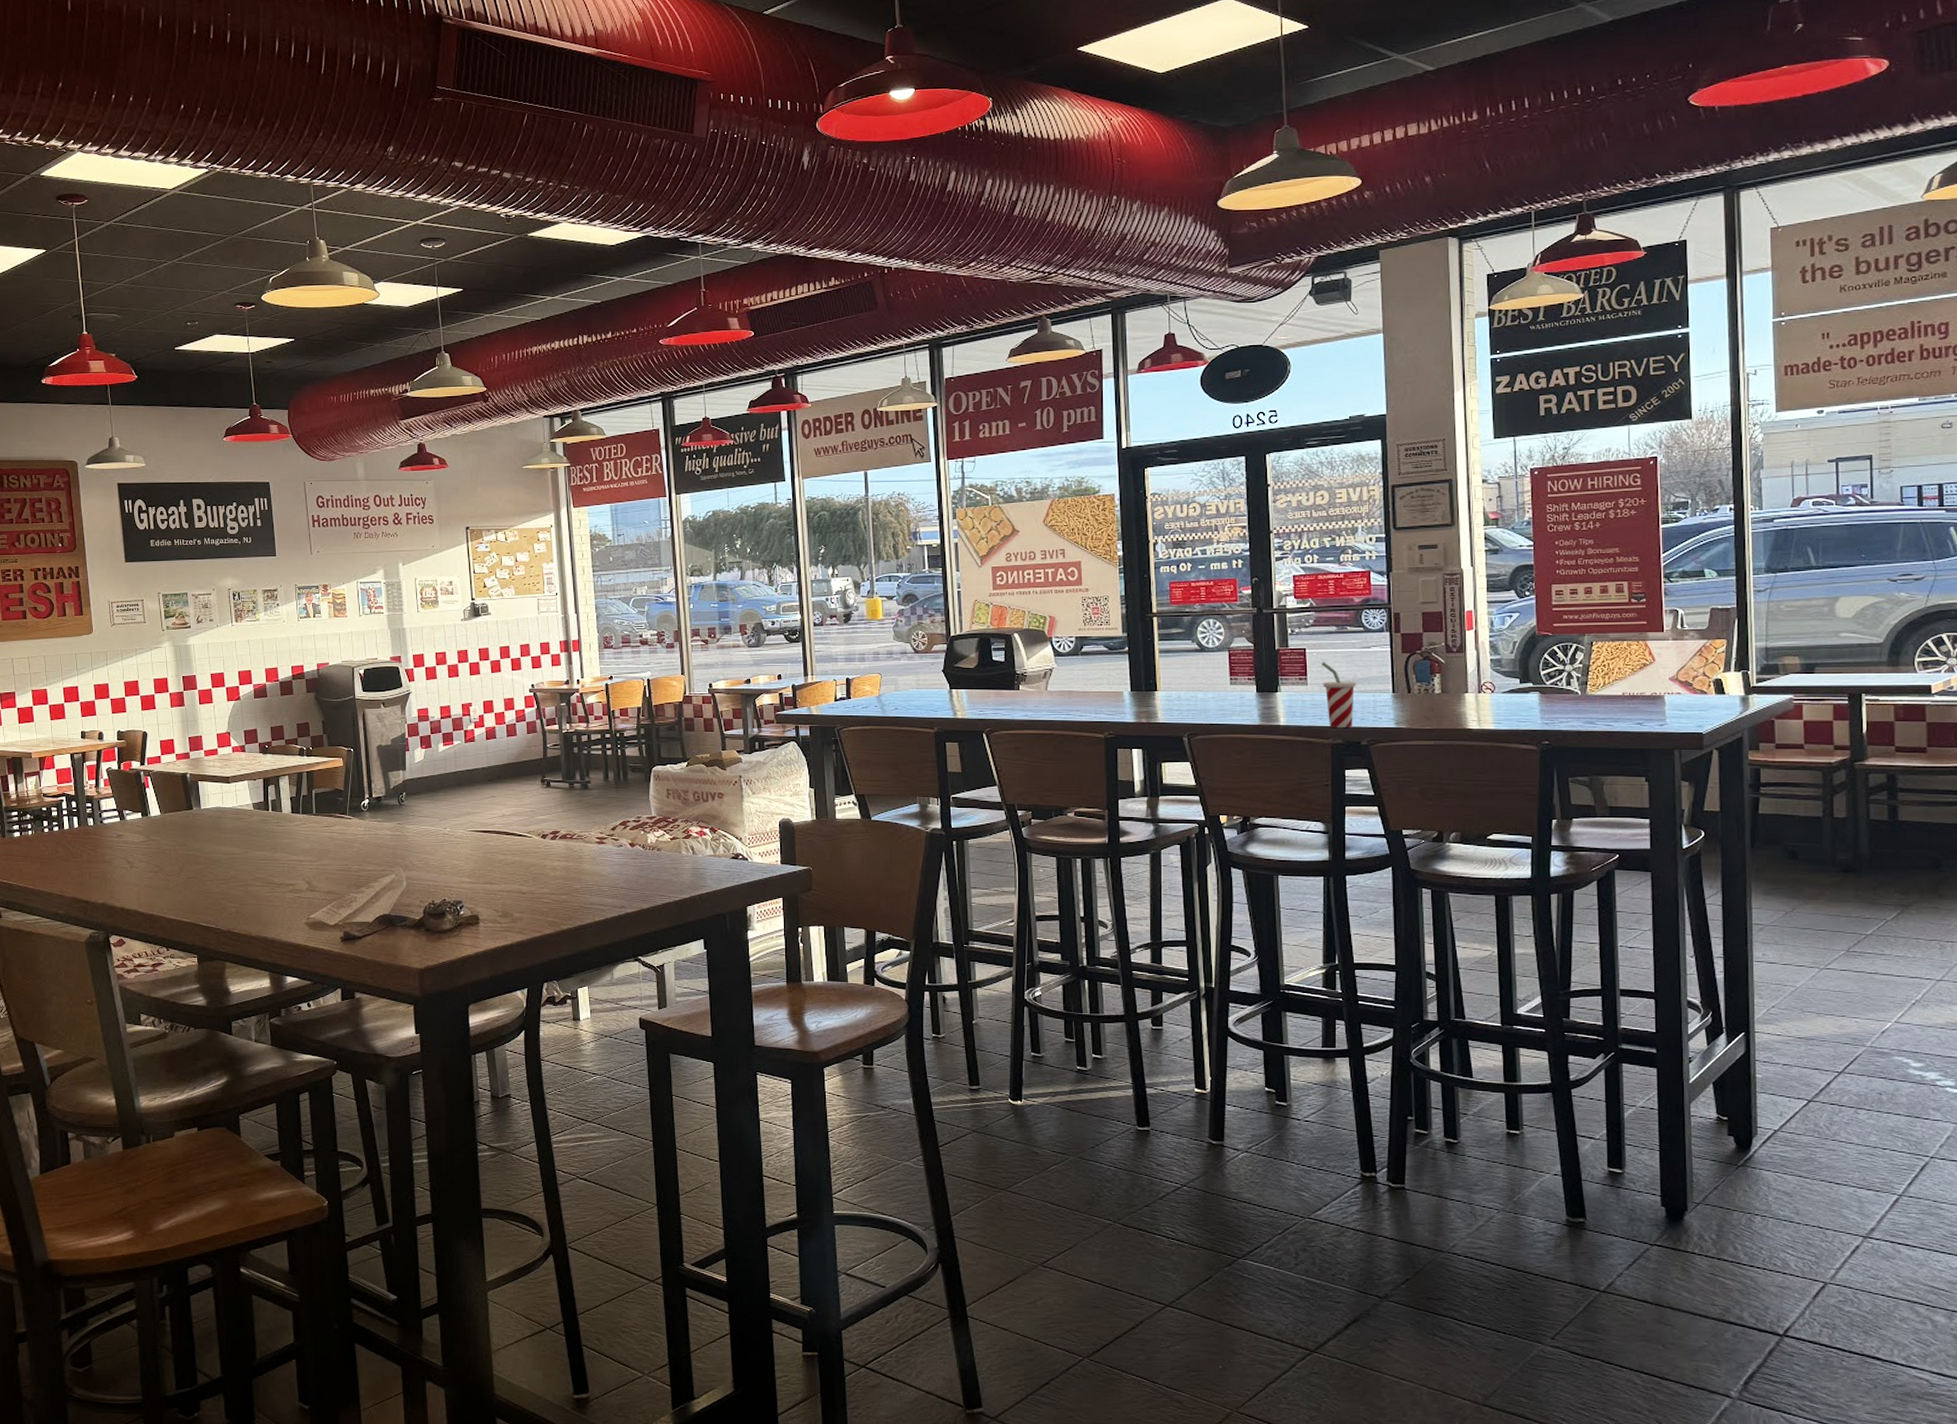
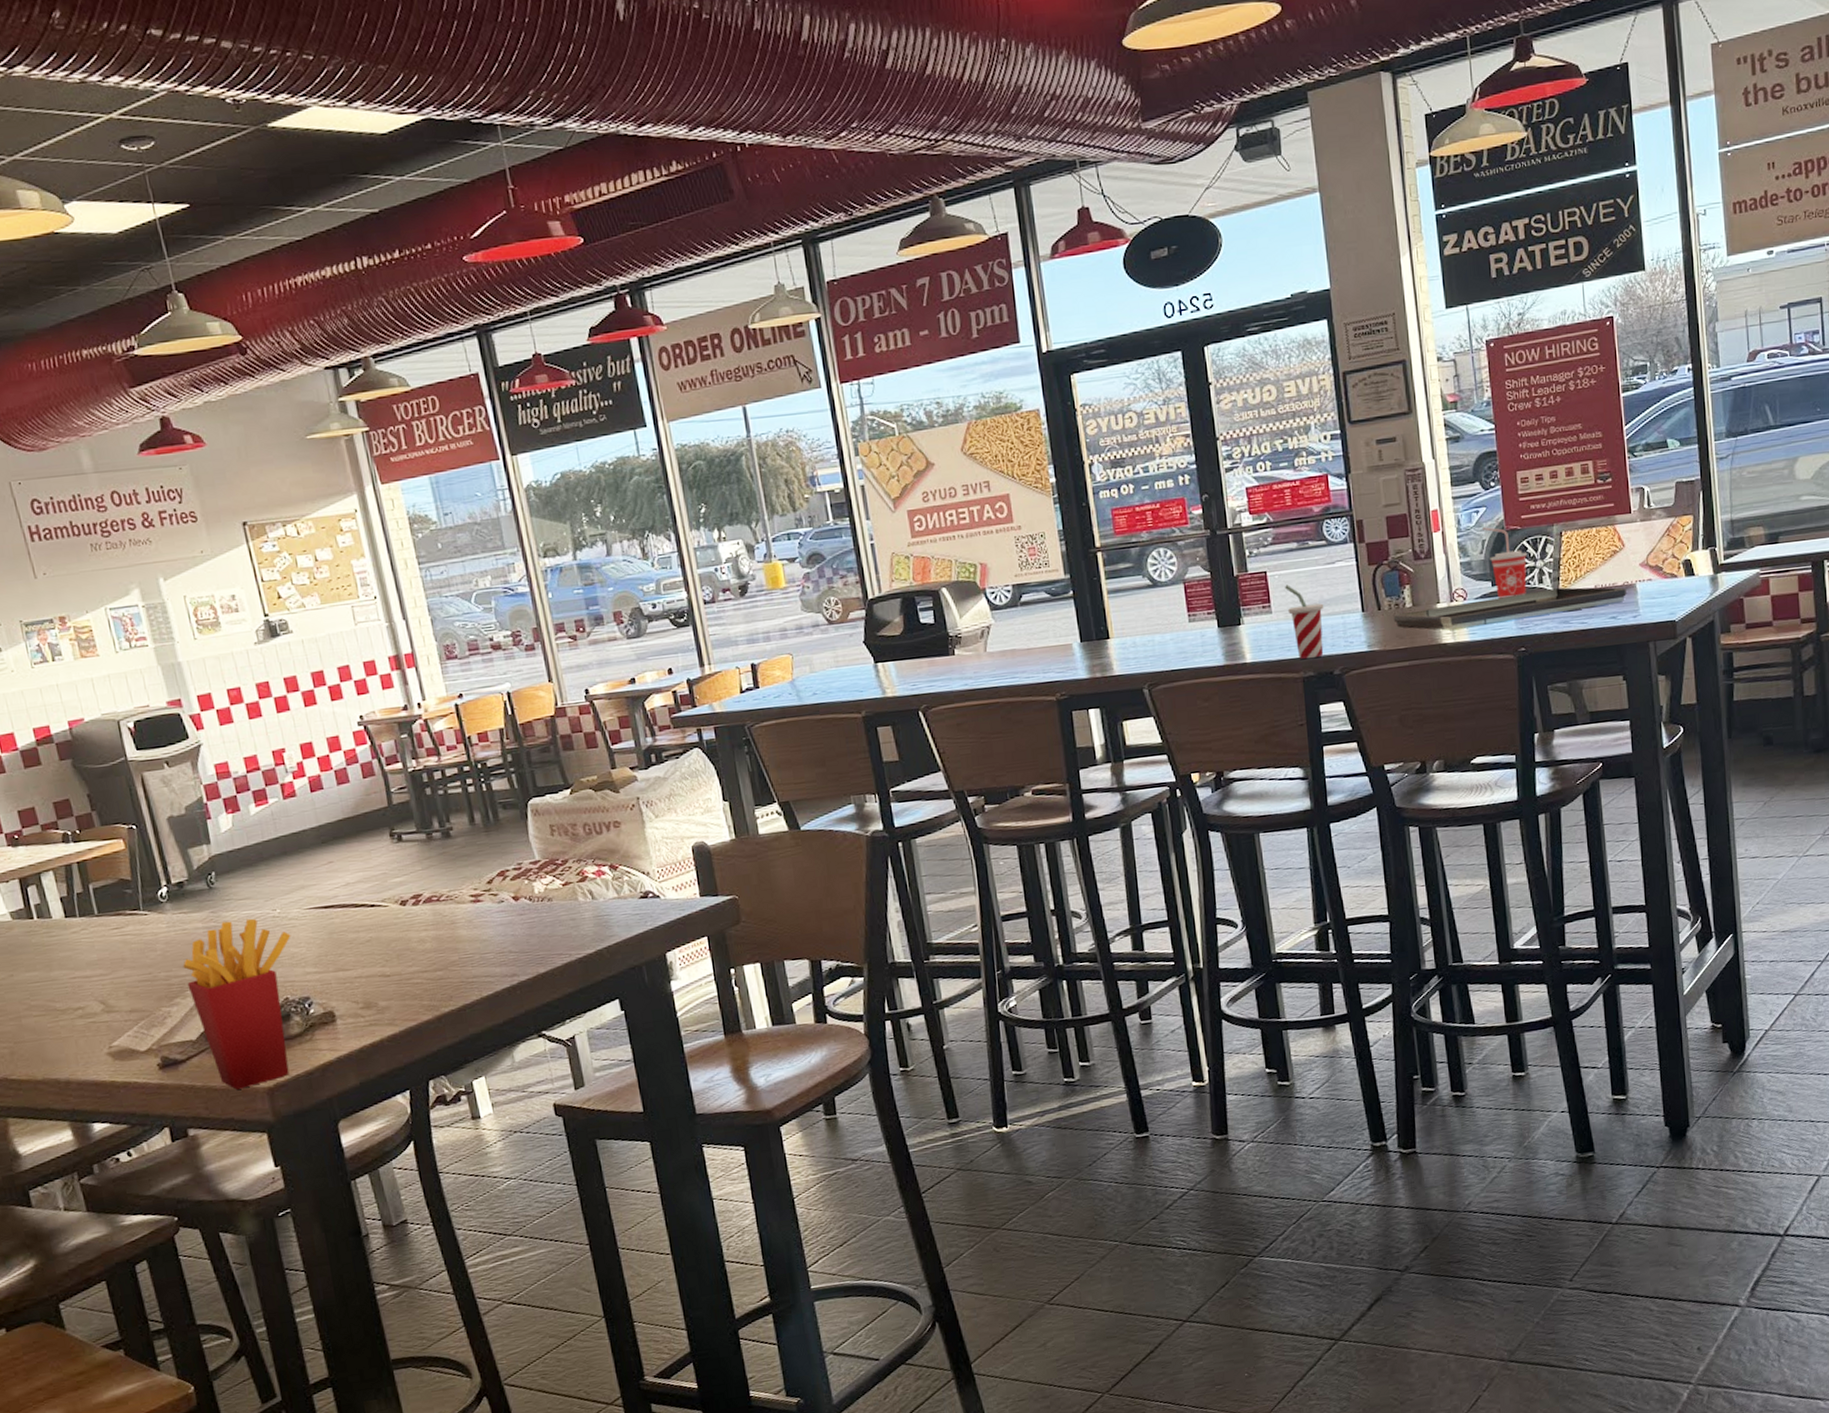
french fries: none [371,832,455,967] -> present [182,918,291,1090]
tray: none [1422,692,1654,718] -> present [1393,587,1626,631]
beverage cup: none [1514,630,1558,695] -> present [1481,527,1528,599]

